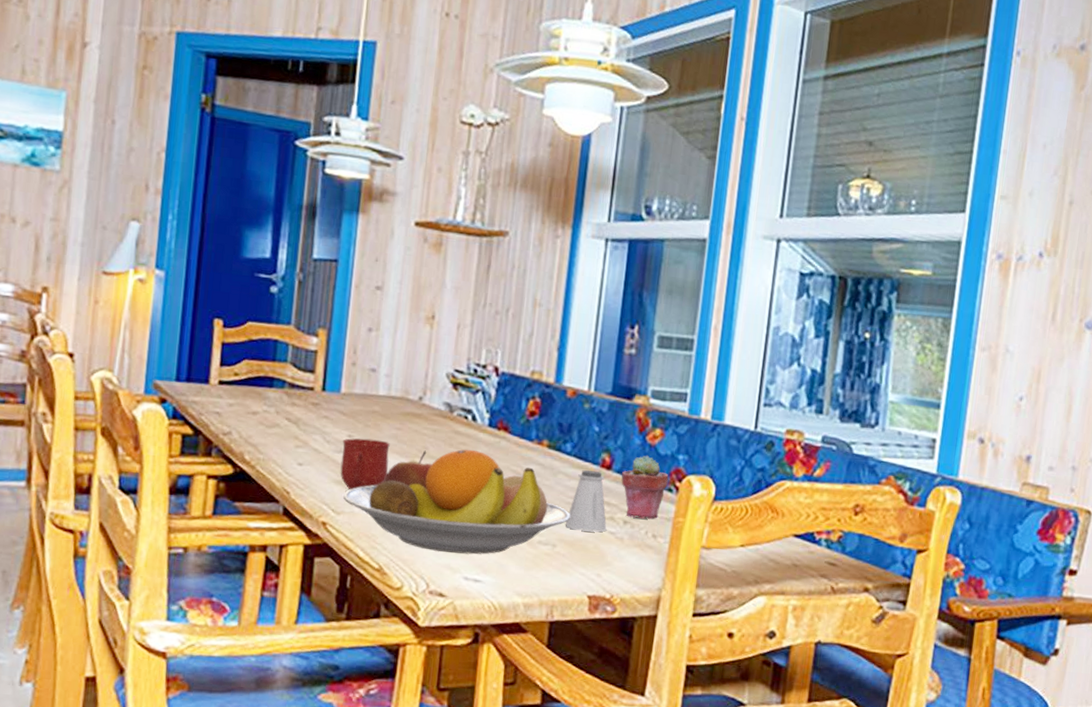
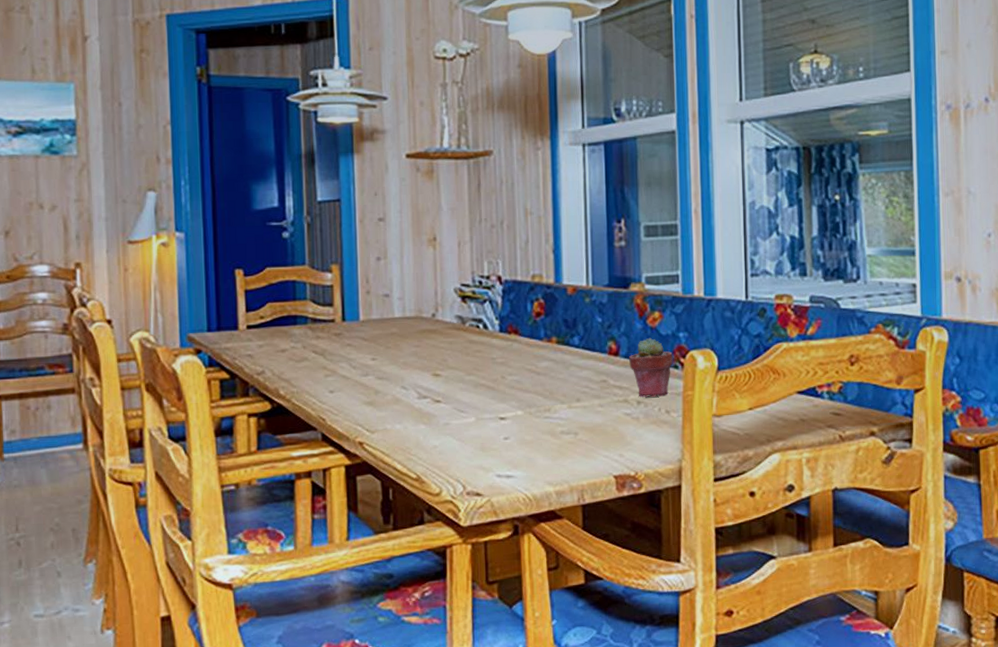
mug: present [340,438,390,491] -> none [368,359,414,409]
fruit bowl: present [343,449,571,555] -> none [375,355,587,454]
saltshaker: present [565,469,607,532] -> none [583,358,622,417]

